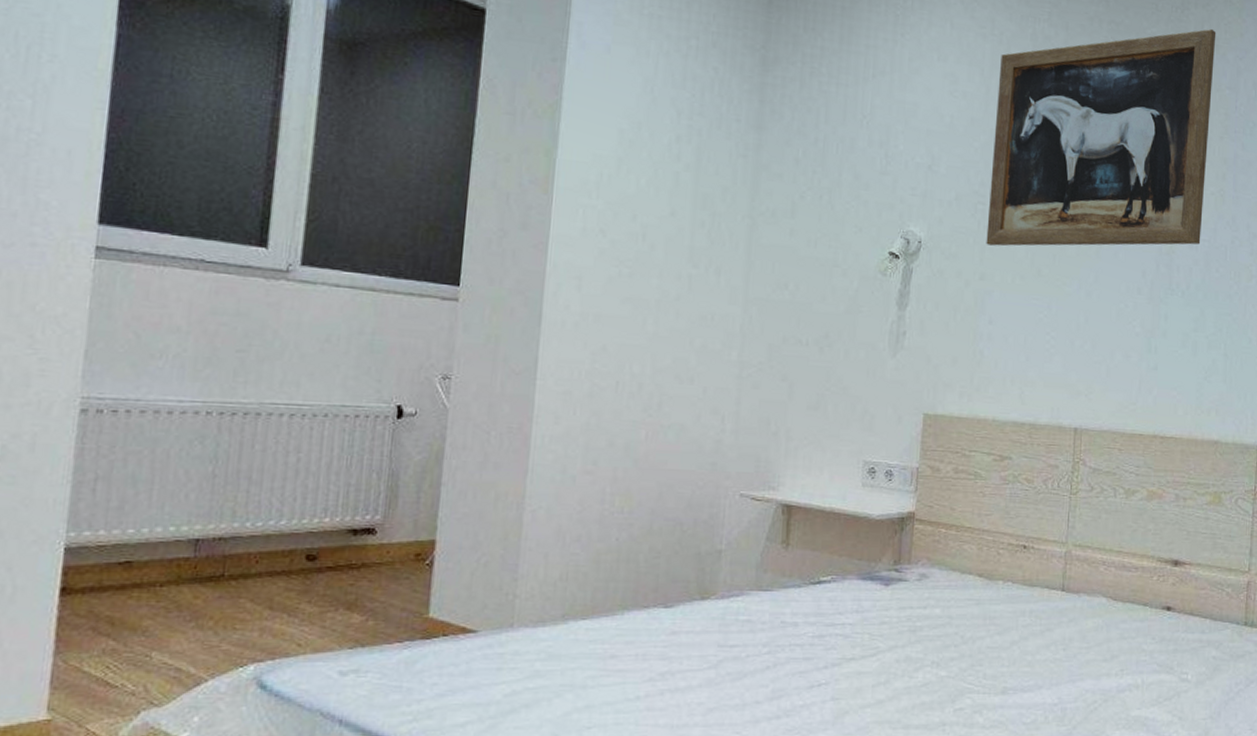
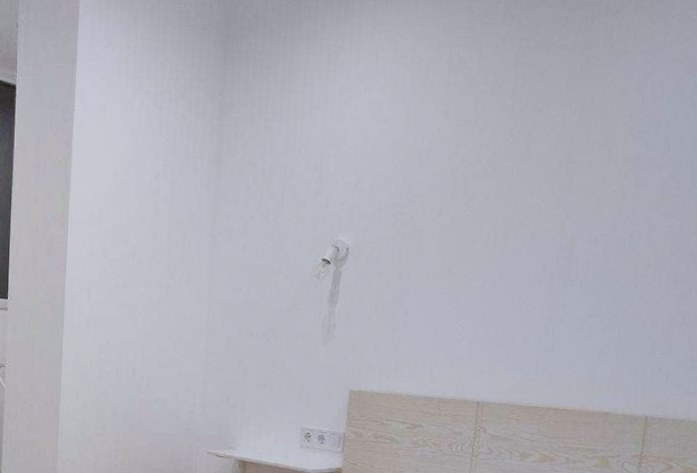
wall art: present [986,28,1216,246] -> none [404,35,626,250]

